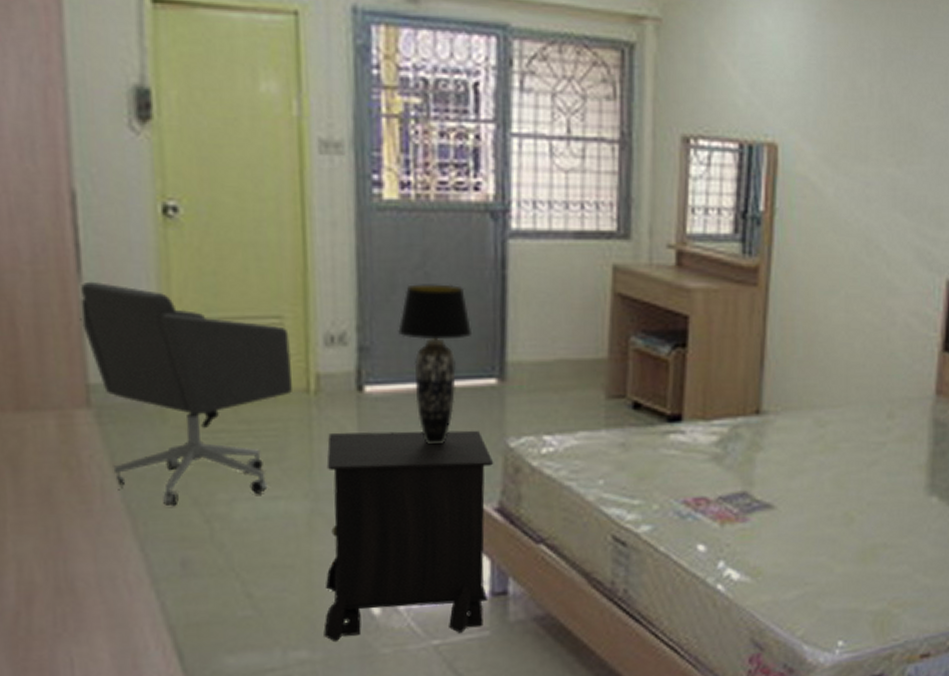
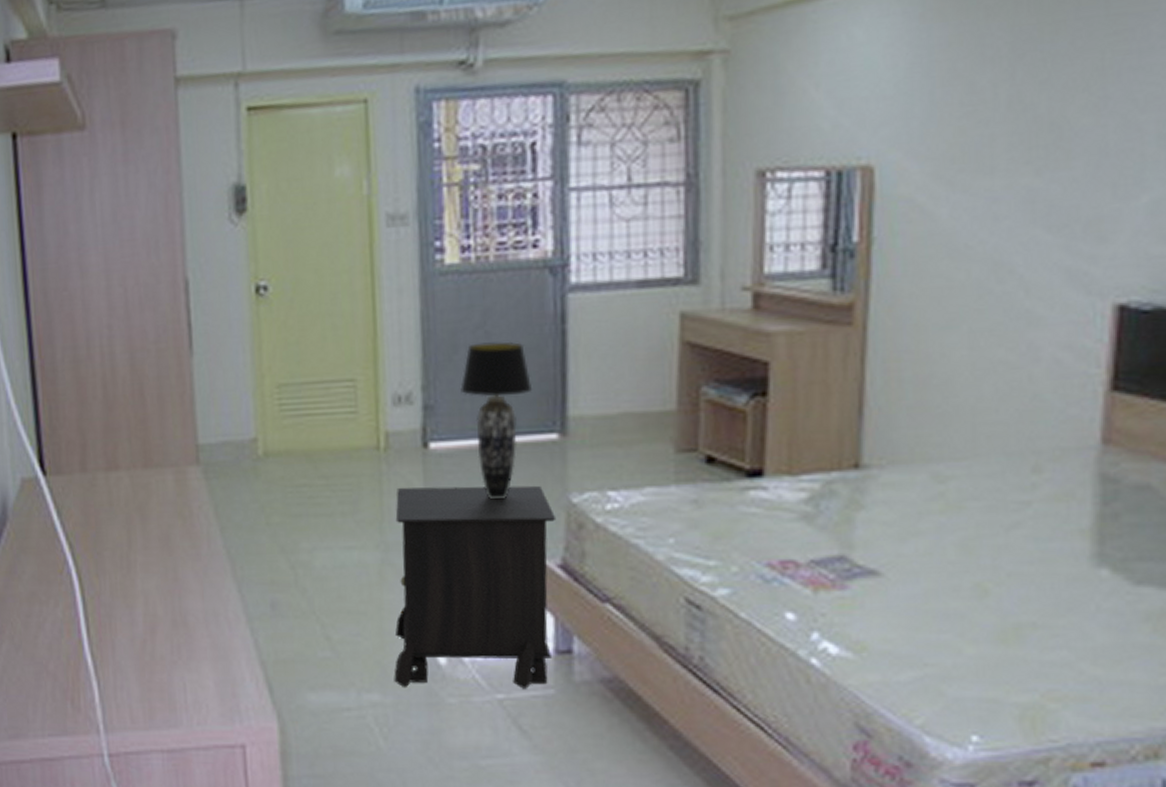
office chair: present [80,281,292,507] -> none [191,355,364,553]

